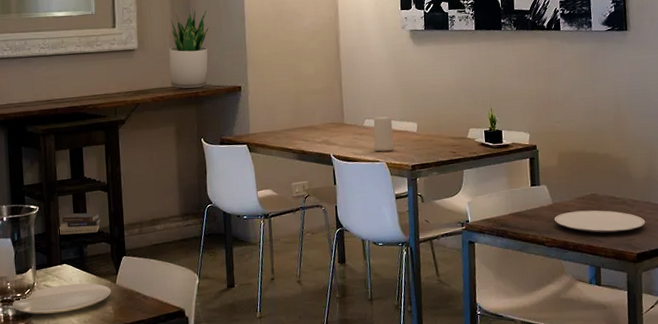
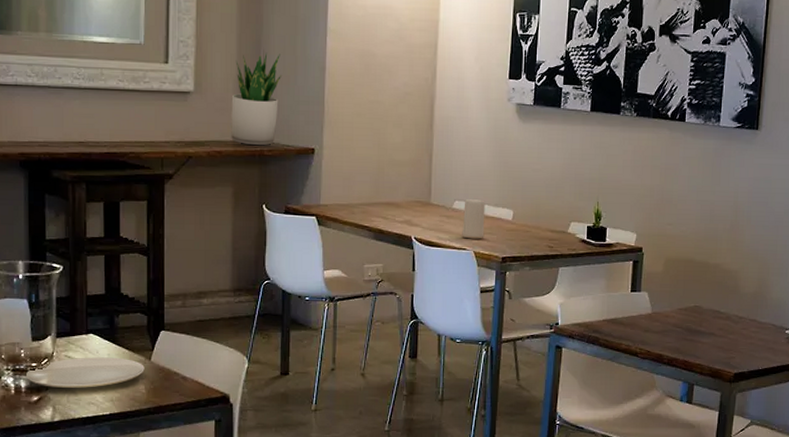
books: present [58,212,101,235] -> none [85,276,137,301]
plate: present [554,210,645,233] -> none [651,322,748,349]

